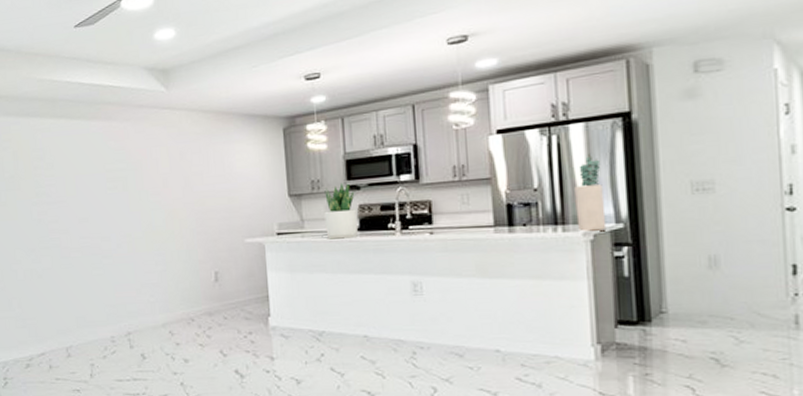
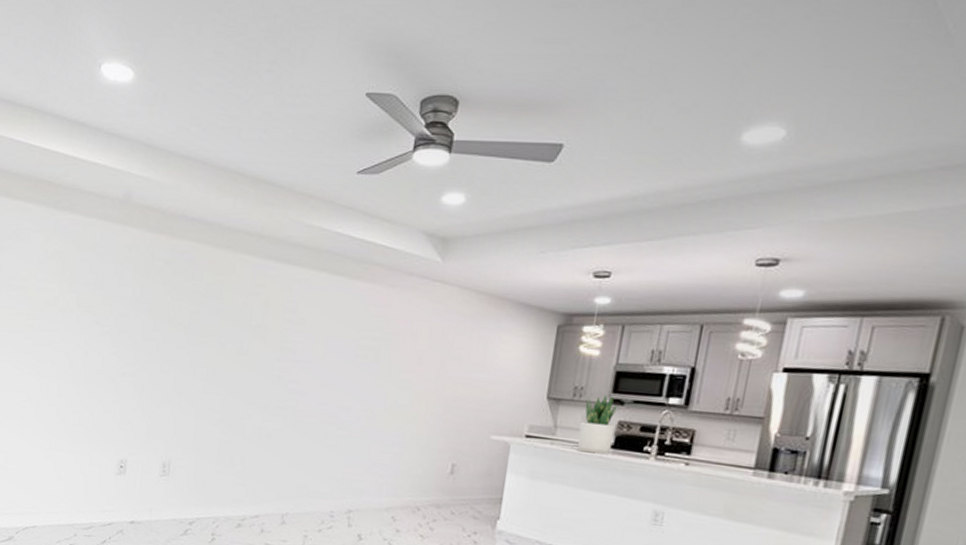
vase: present [574,154,607,232] -> none [841,411,883,493]

